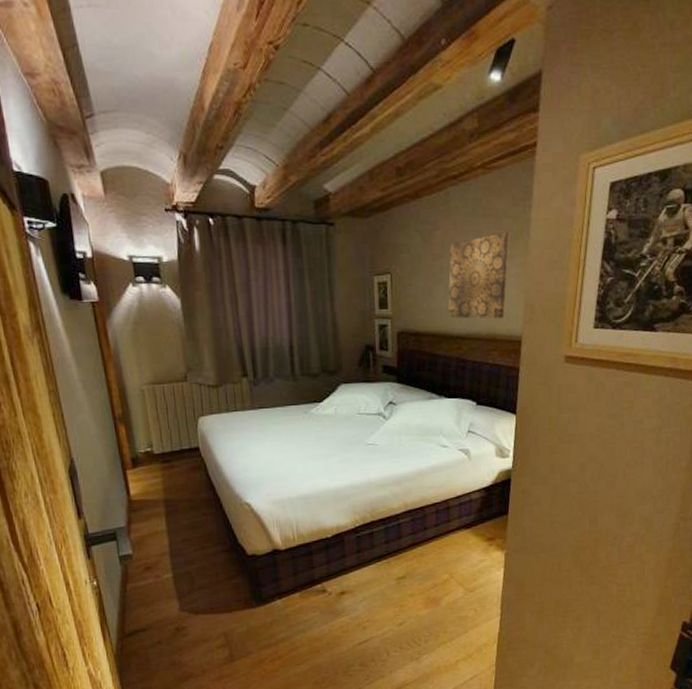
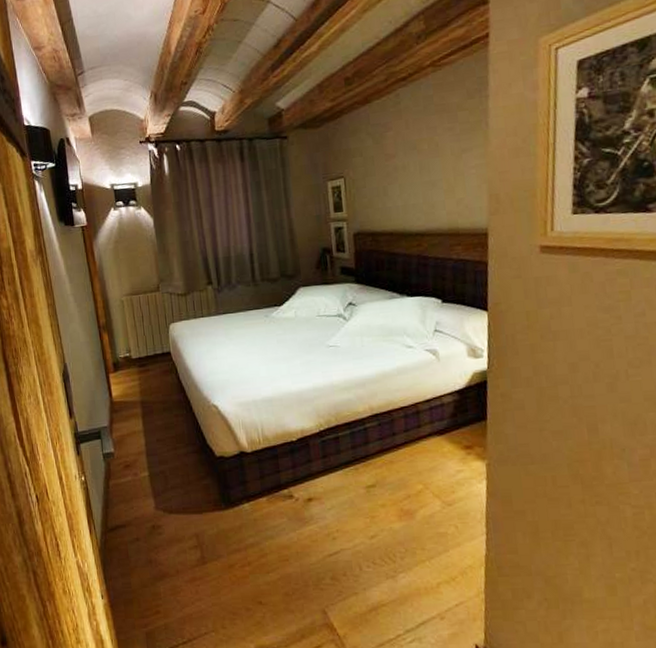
wall art: present [448,232,510,319] -> none [403,124,467,216]

